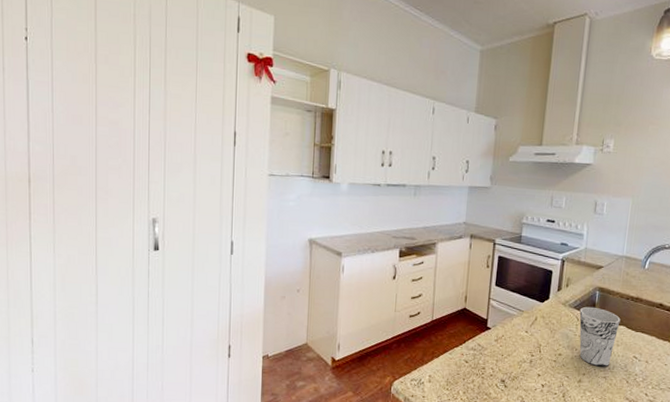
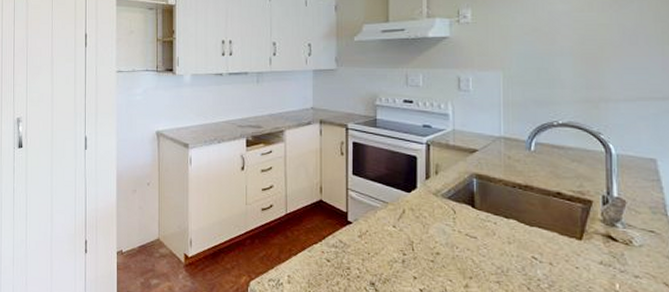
cup: present [579,306,621,367] -> none [456,196,508,270]

